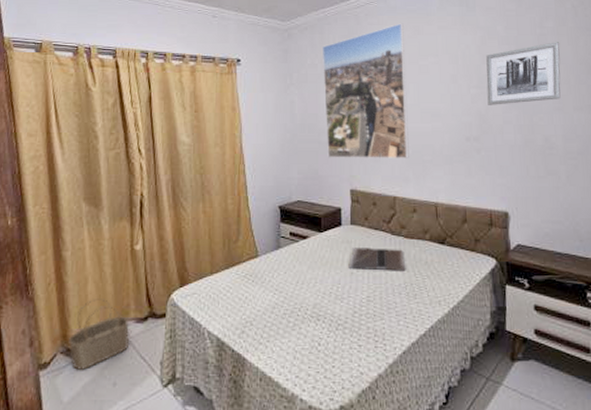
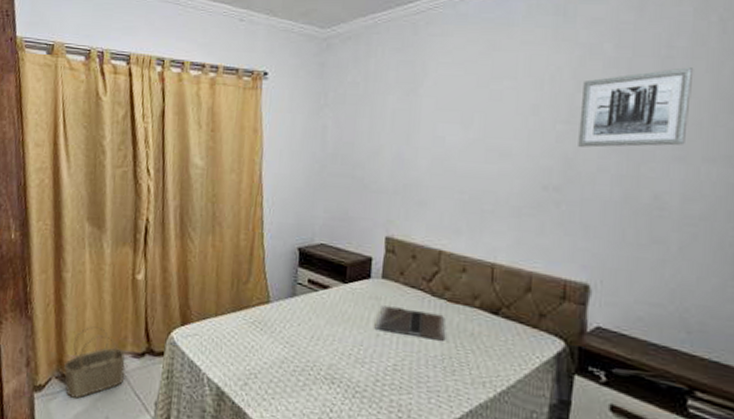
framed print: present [323,23,409,158] -> none [361,35,475,206]

